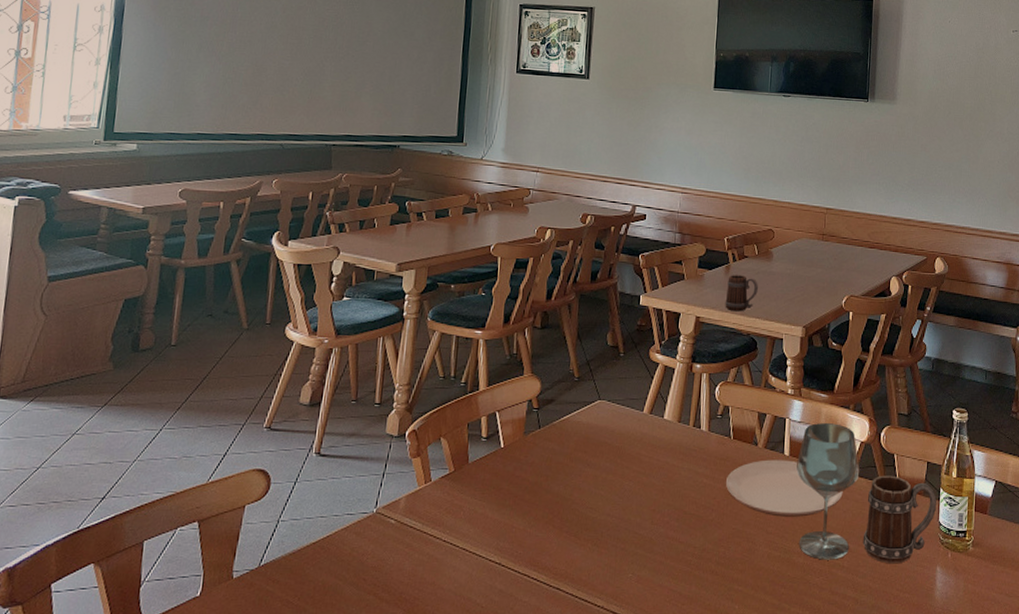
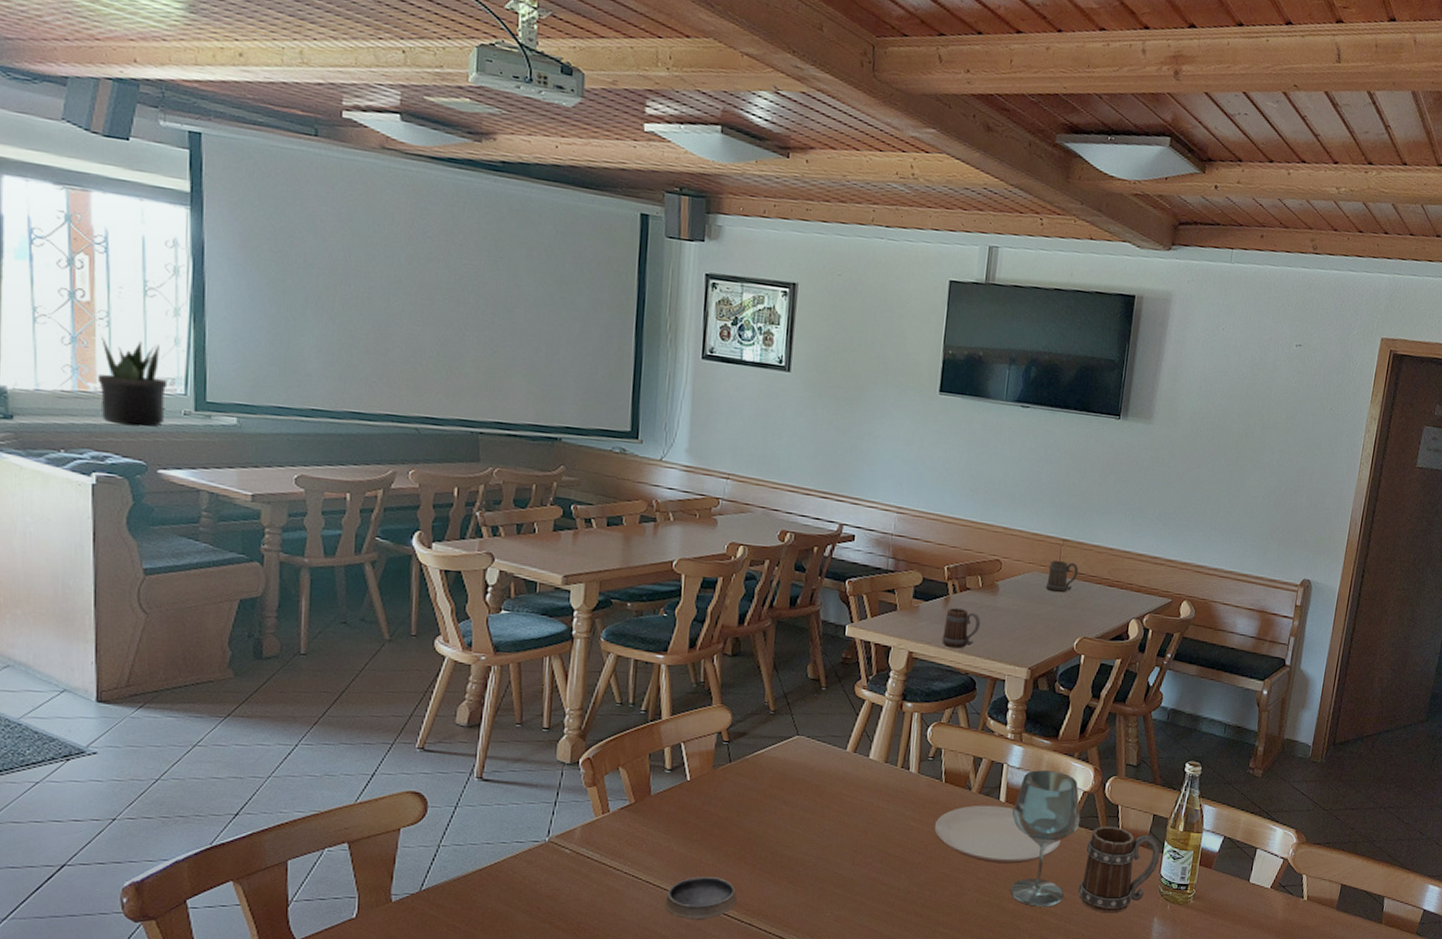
planter: none [29,85,85,155] -> present [97,336,168,426]
ashtray: none [479,542,546,586] -> present [664,876,737,920]
beer mug: none [814,228,842,257] -> present [1046,560,1079,593]

